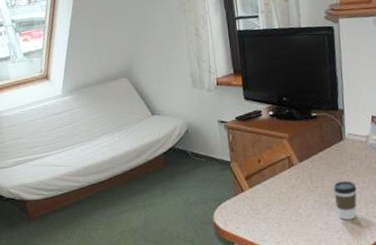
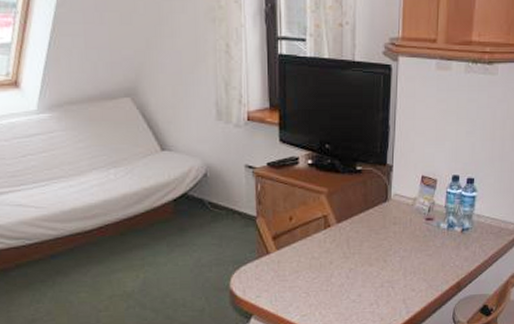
coffee cup: present [333,181,357,220] -> none [371,248,397,293]

